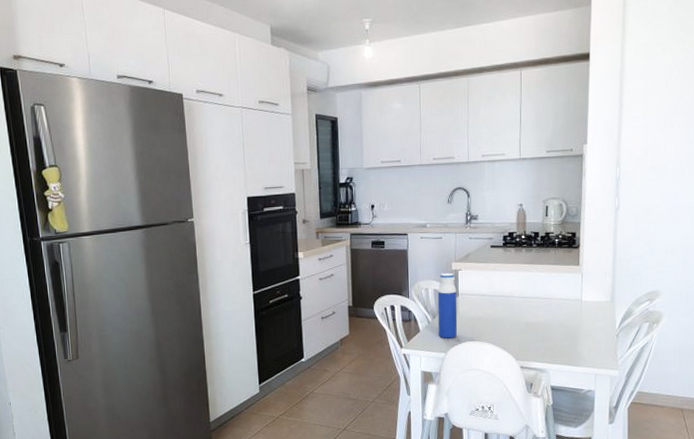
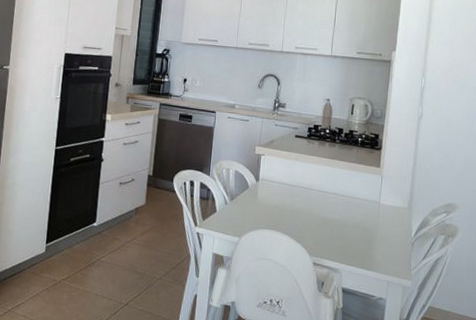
water bottle: present [437,272,458,338] -> none [234,155,258,223]

